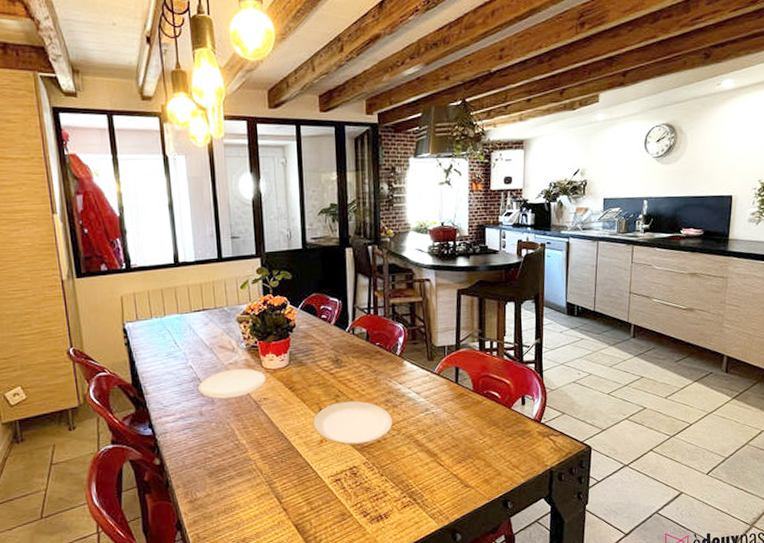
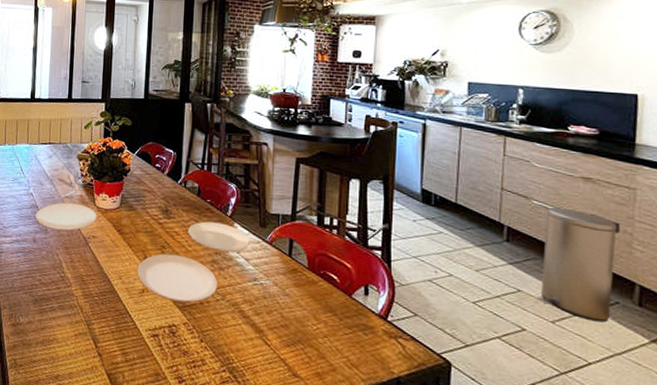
plate: none [360,363,420,390] -> present [188,221,250,253]
pedal bin: none [655,301,716,391] -> present [537,207,621,323]

